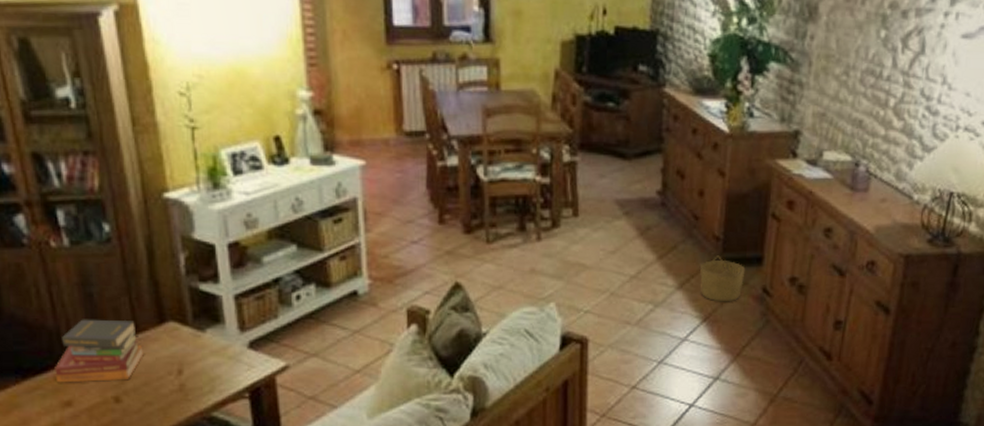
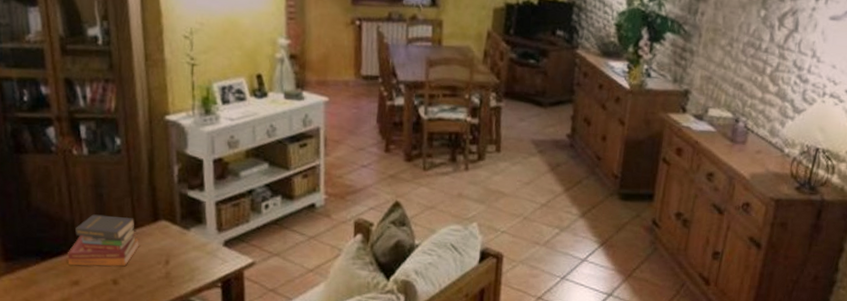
basket: present [699,255,746,302] -> none [599,191,639,231]

